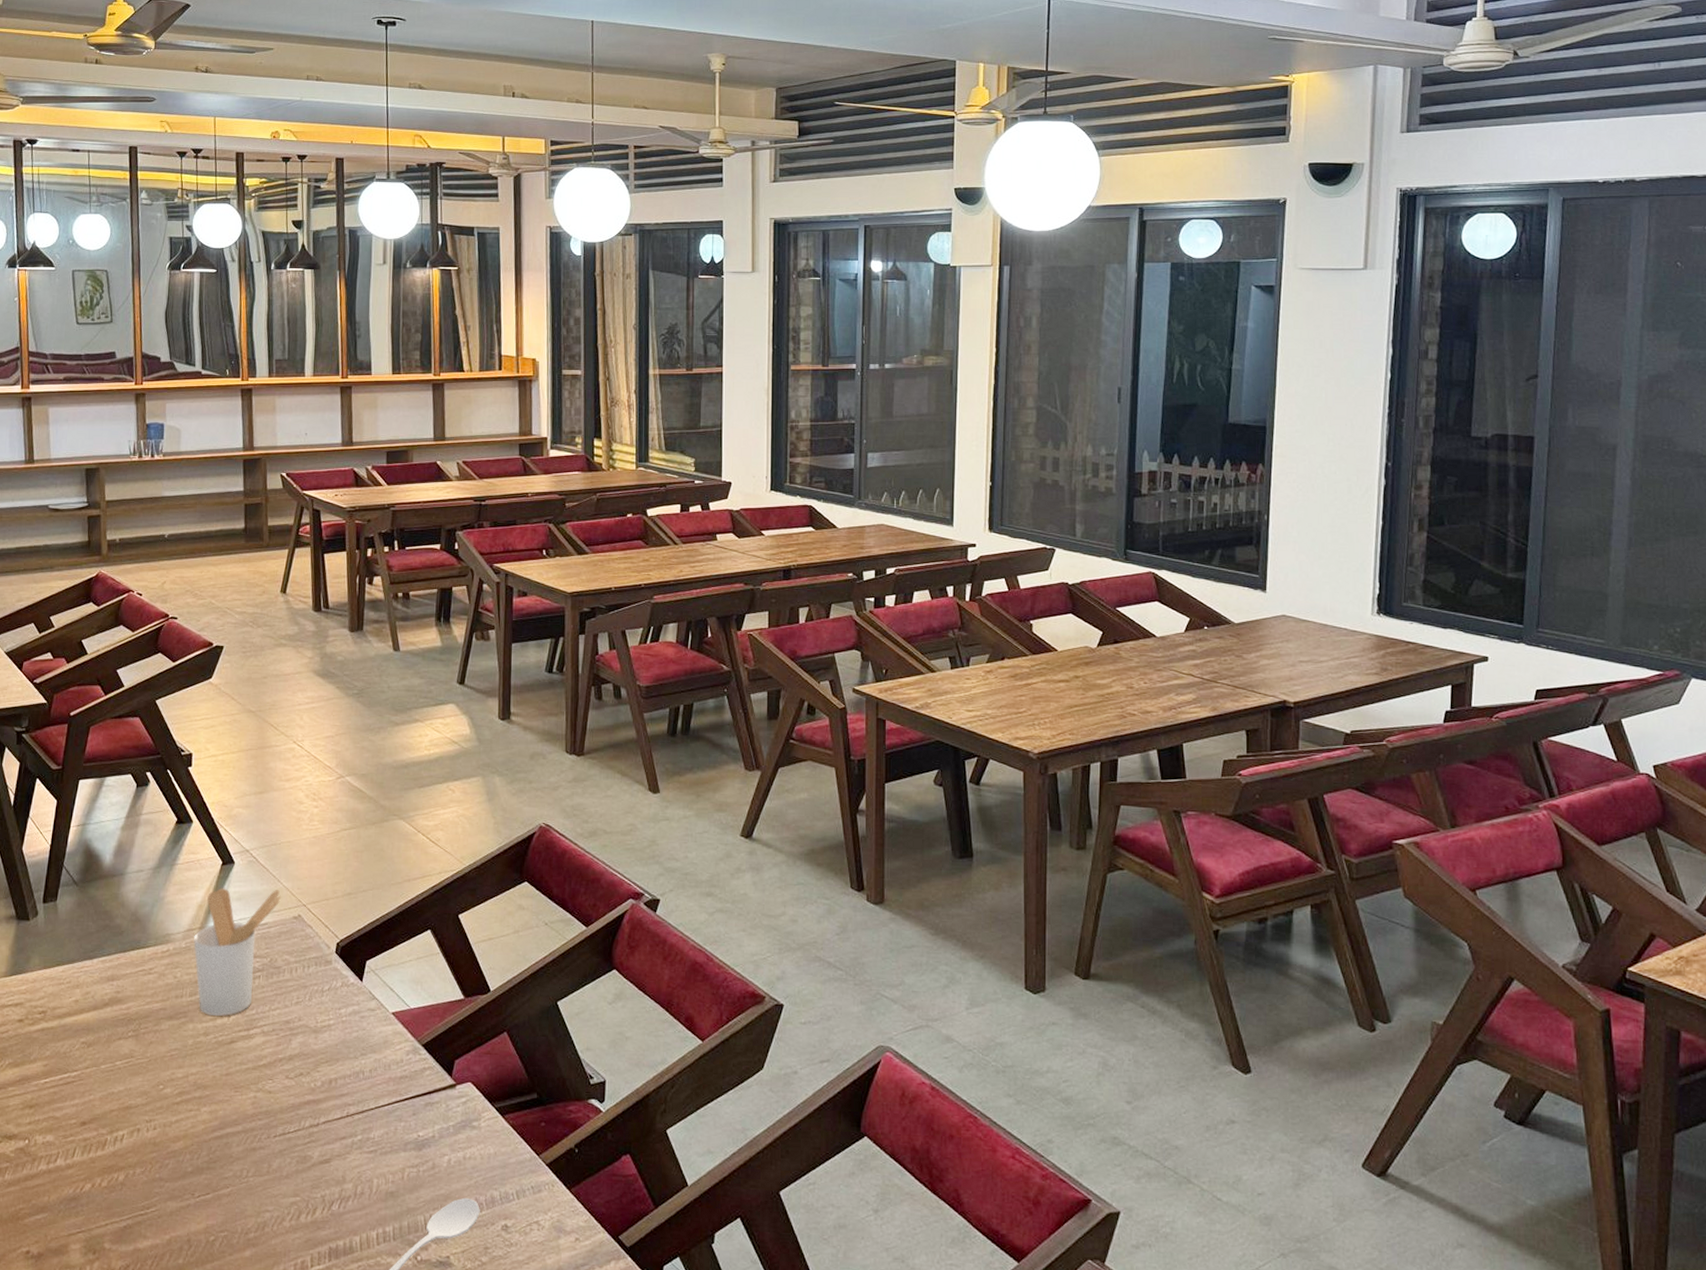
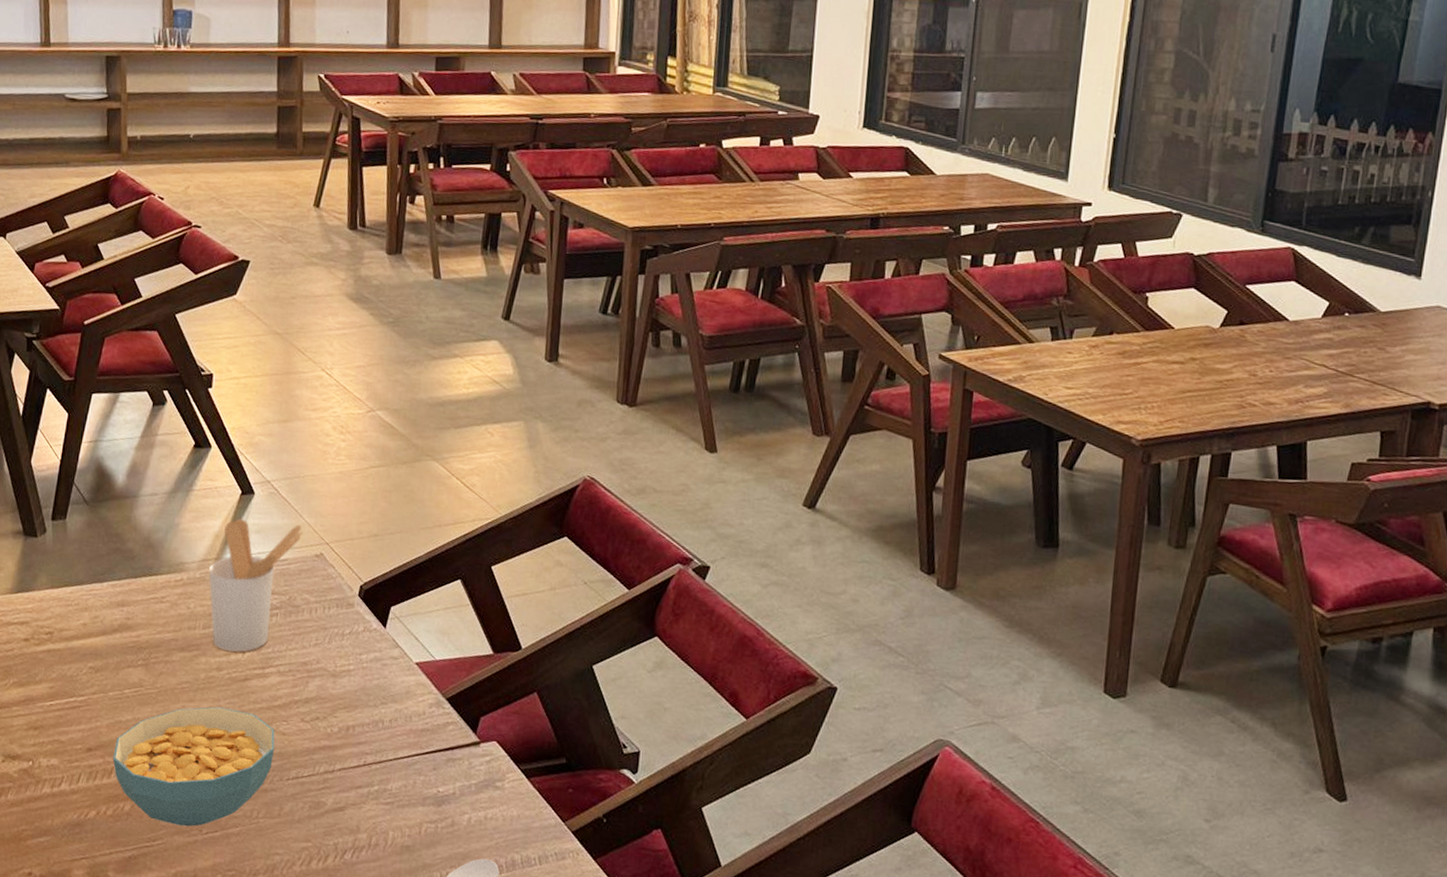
cereal bowl: none [106,1071,262,1192] -> present [112,706,275,827]

